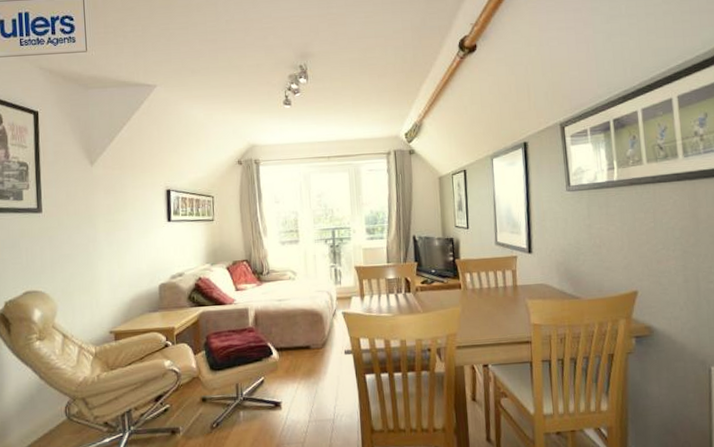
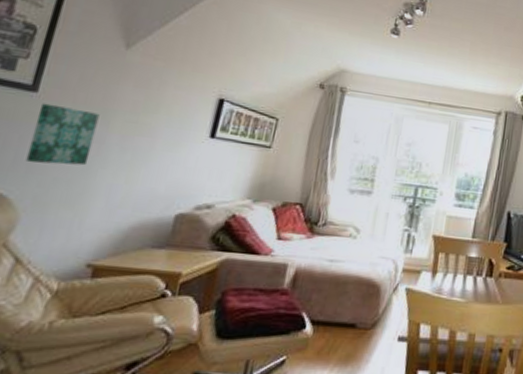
wall art: none [47,219,90,265] -> present [25,103,100,166]

